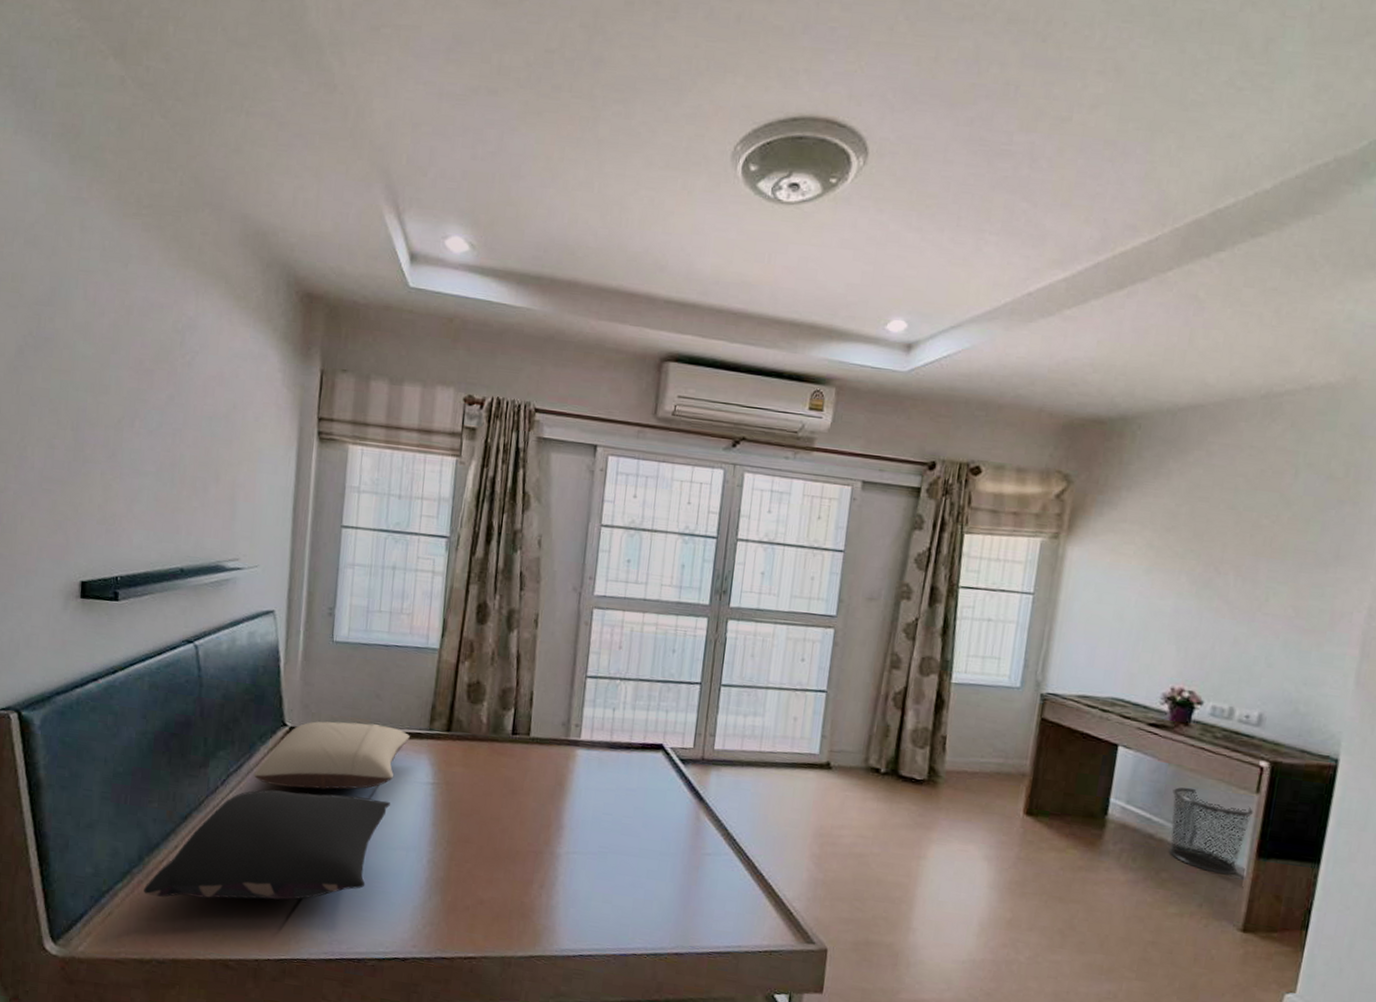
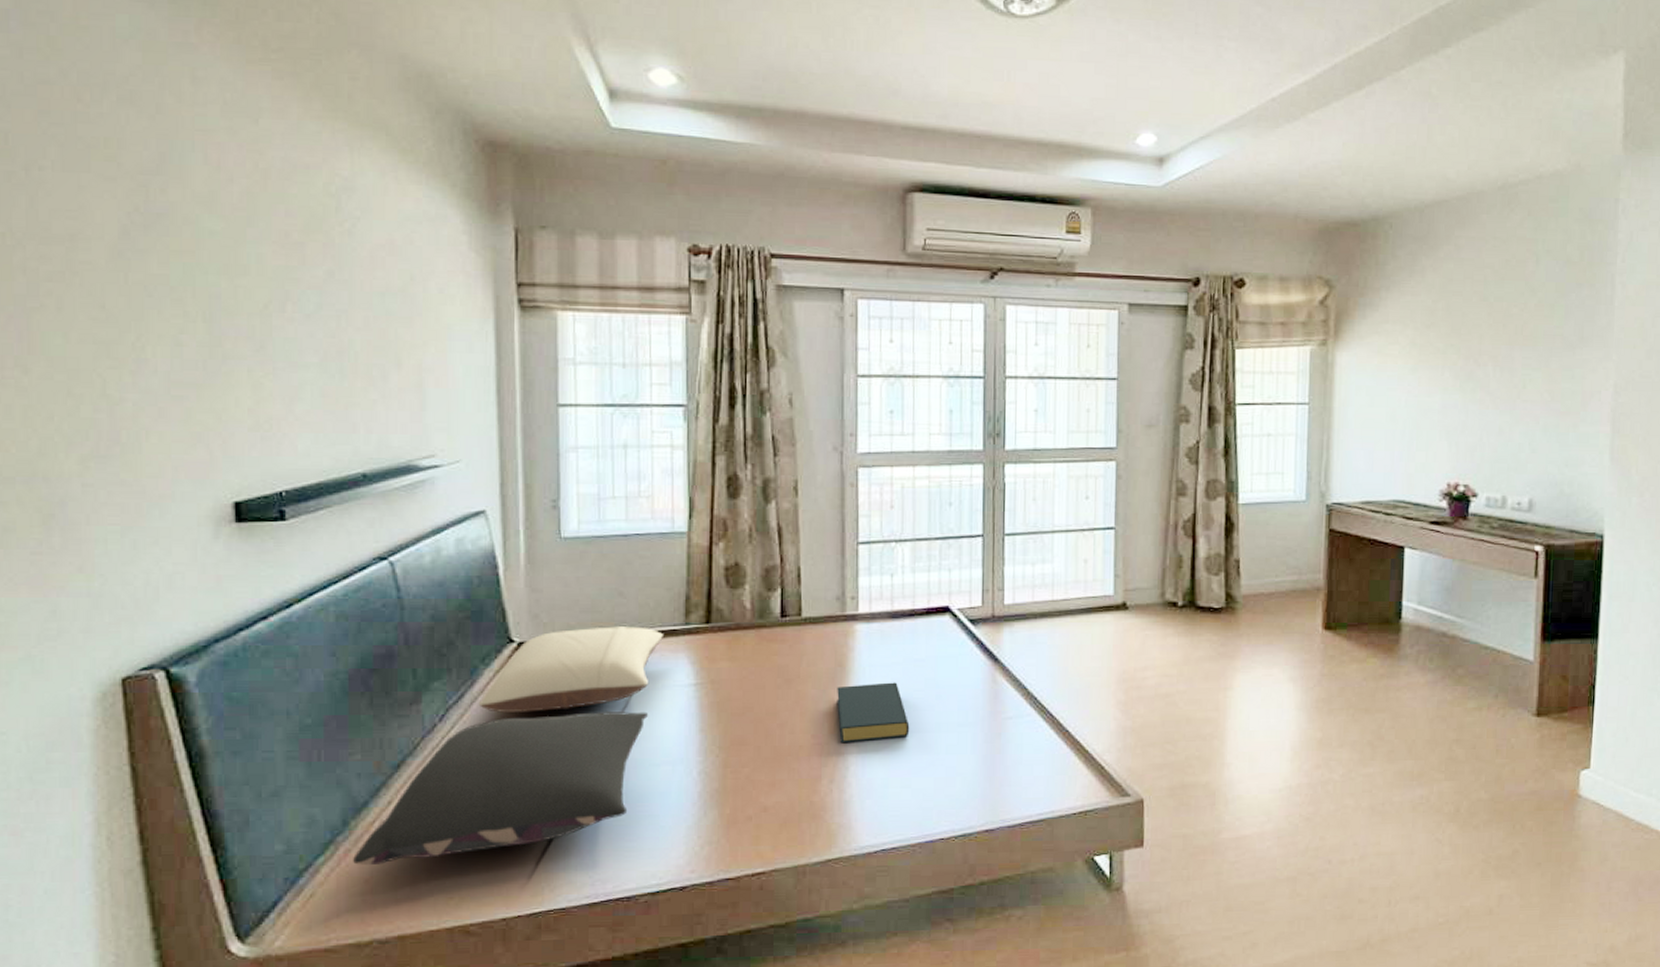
hardback book: none [552,803,616,858] -> present [837,682,910,744]
waste bin: present [1169,787,1254,876] -> none [1459,580,1535,662]

